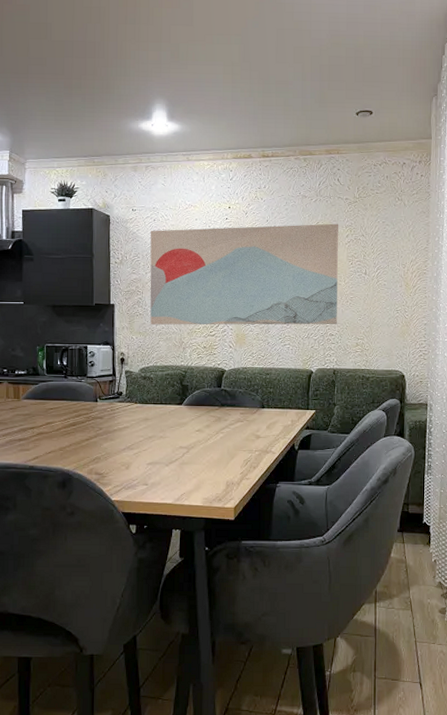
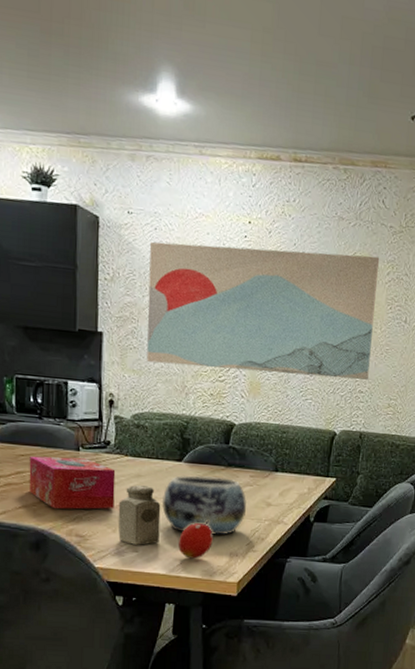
tissue box: none [57,408,127,452] -> present [29,455,116,509]
salt shaker: none [130,427,166,479] -> present [118,484,161,545]
decorative bowl: none [166,416,239,466] -> present [161,475,247,535]
fruit: none [182,453,211,488] -> present [179,519,213,559]

